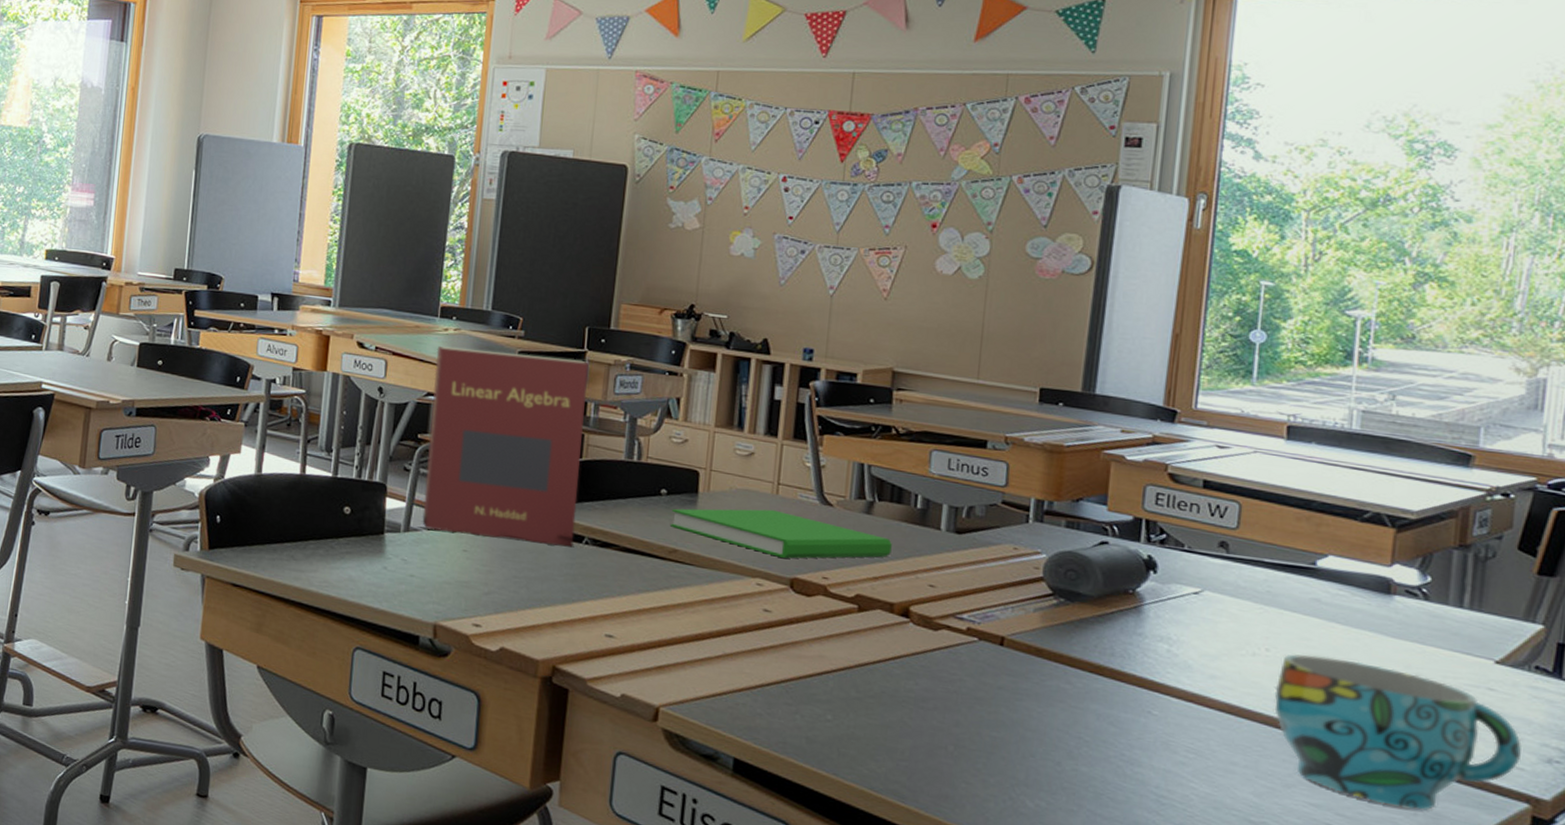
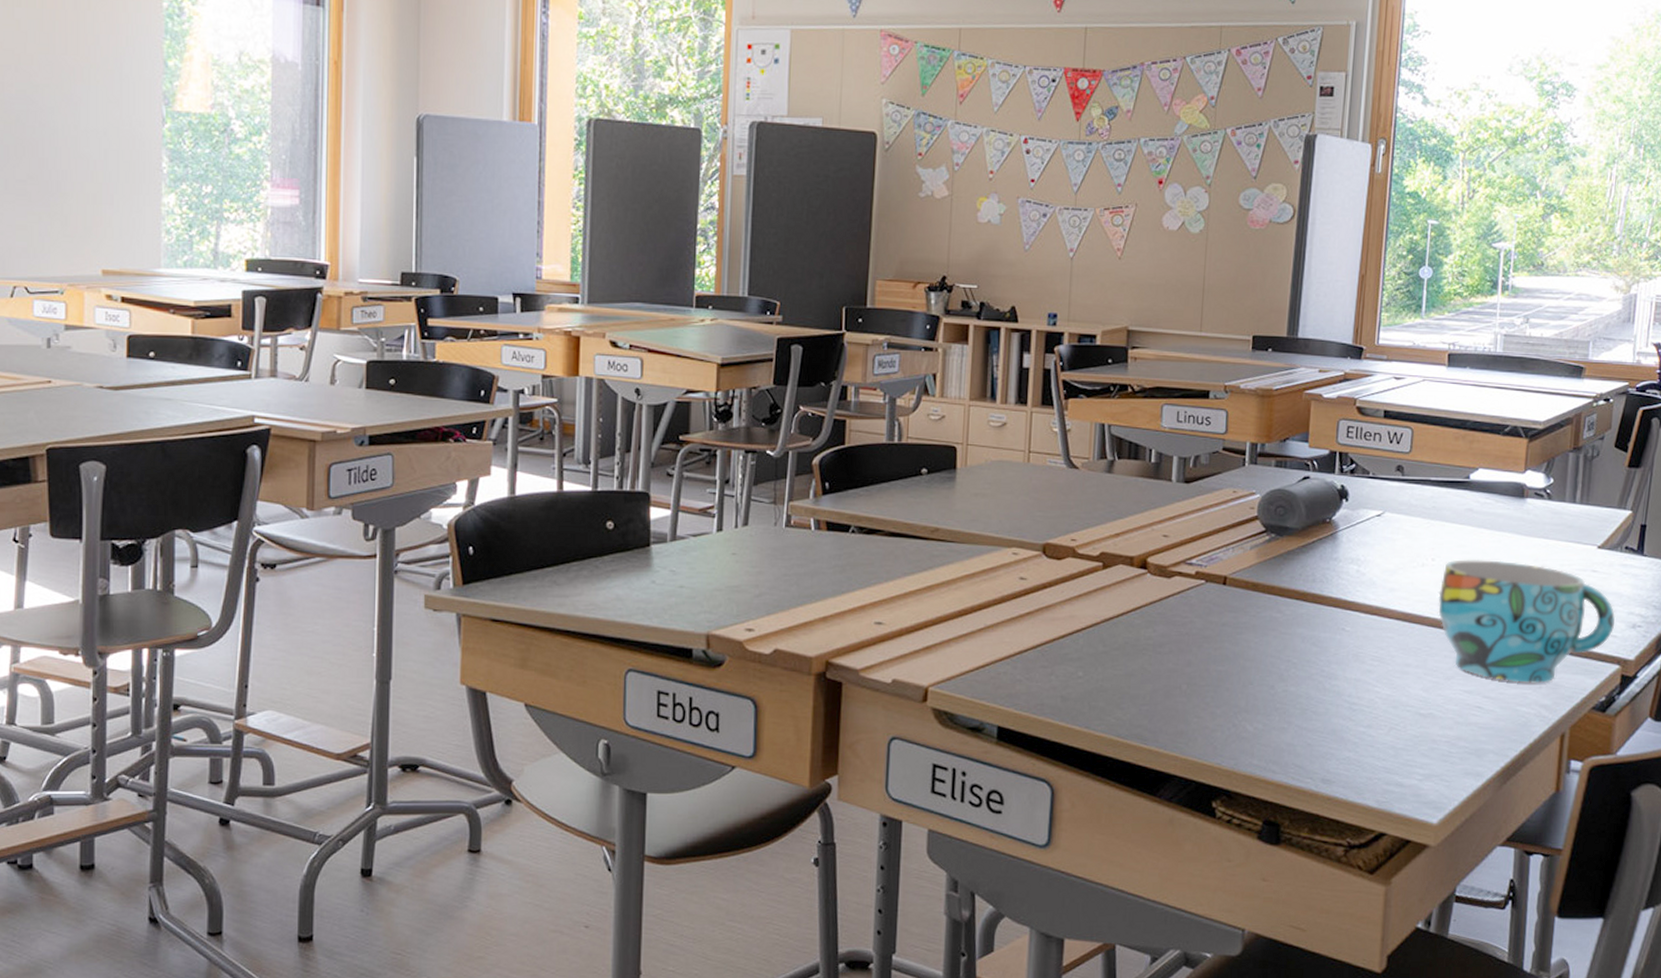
book: present [422,345,589,548] -> none [689,338,847,538]
book: present [669,508,892,559] -> none [931,478,1131,525]

